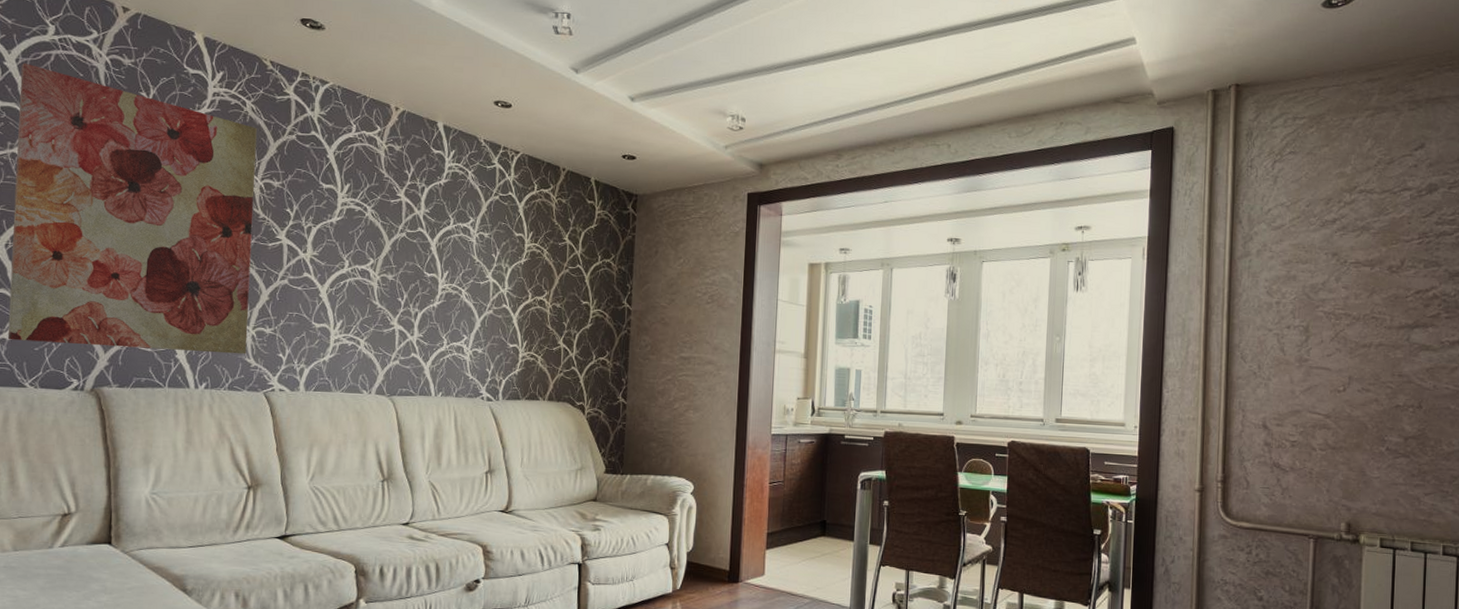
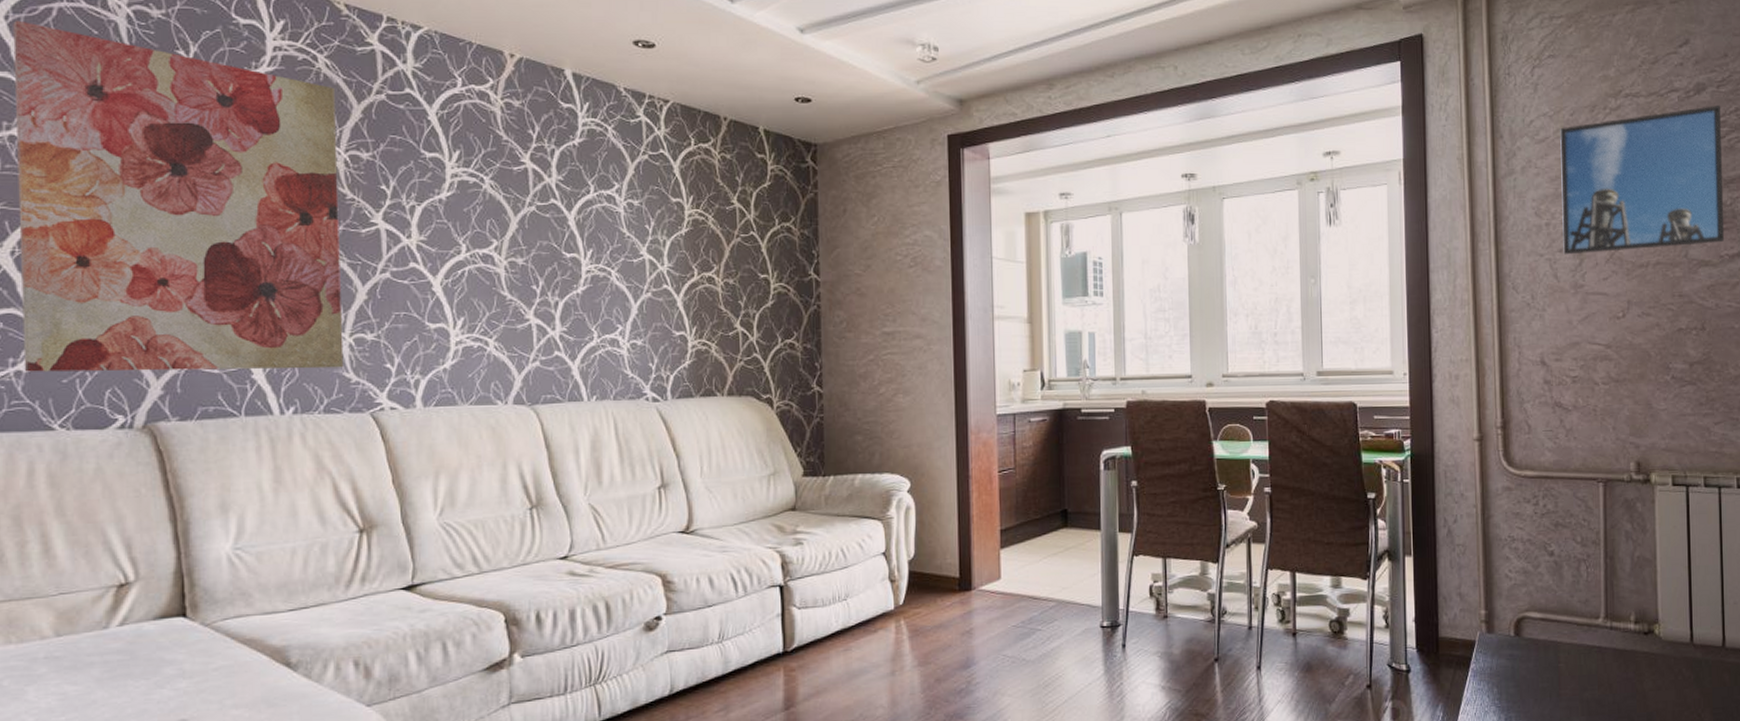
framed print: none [1291,204,1452,332] -> present [1560,104,1725,255]

